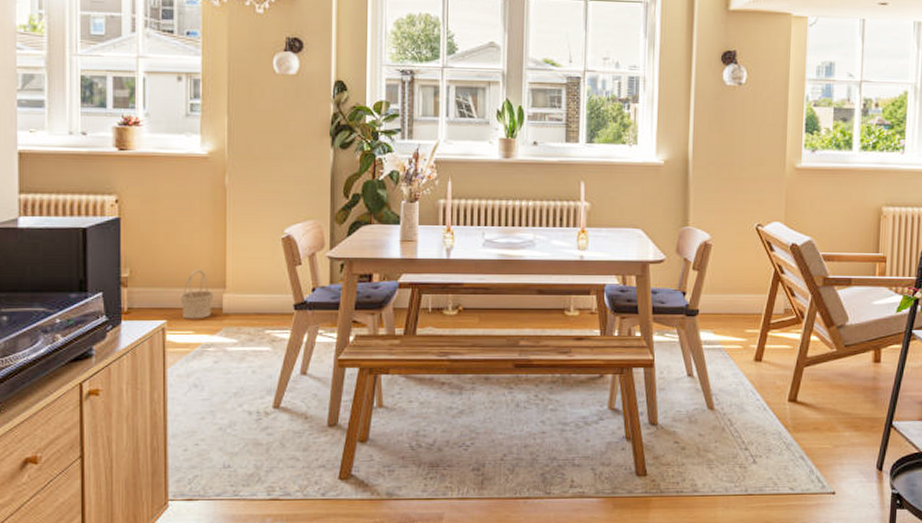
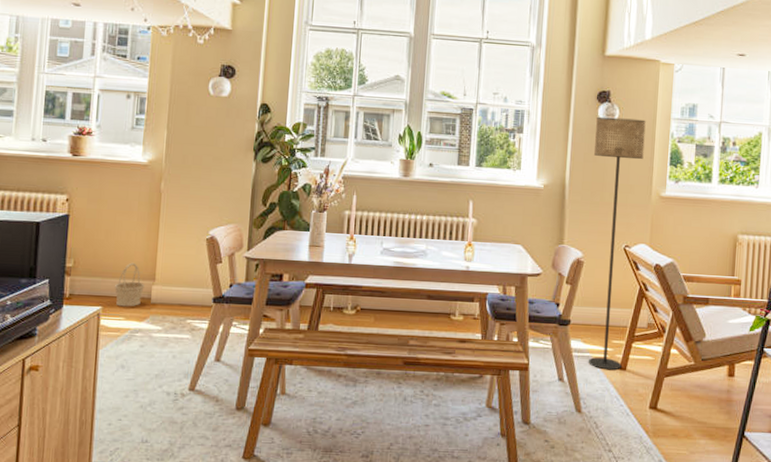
floor lamp: none [720,80,777,362] -> present [589,117,646,370]

